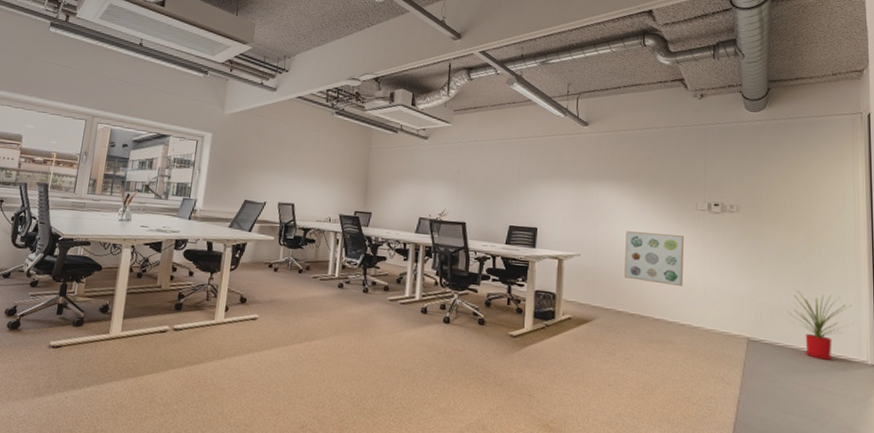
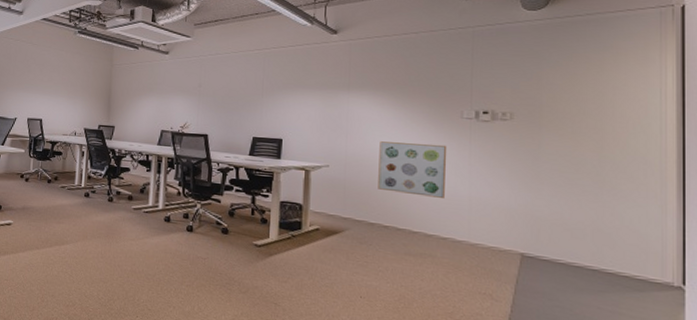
house plant: present [790,290,854,360] -> none [574,204,656,280]

